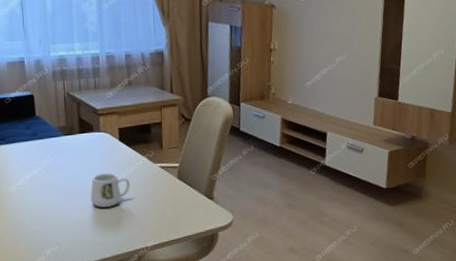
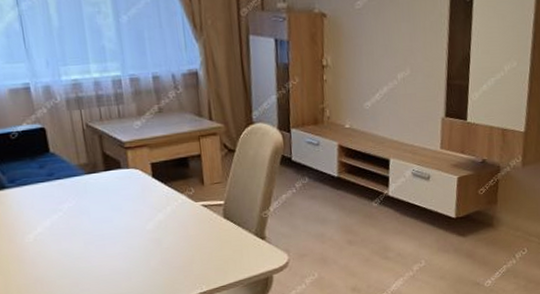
mug: present [90,173,130,208] -> none [123,215,169,255]

